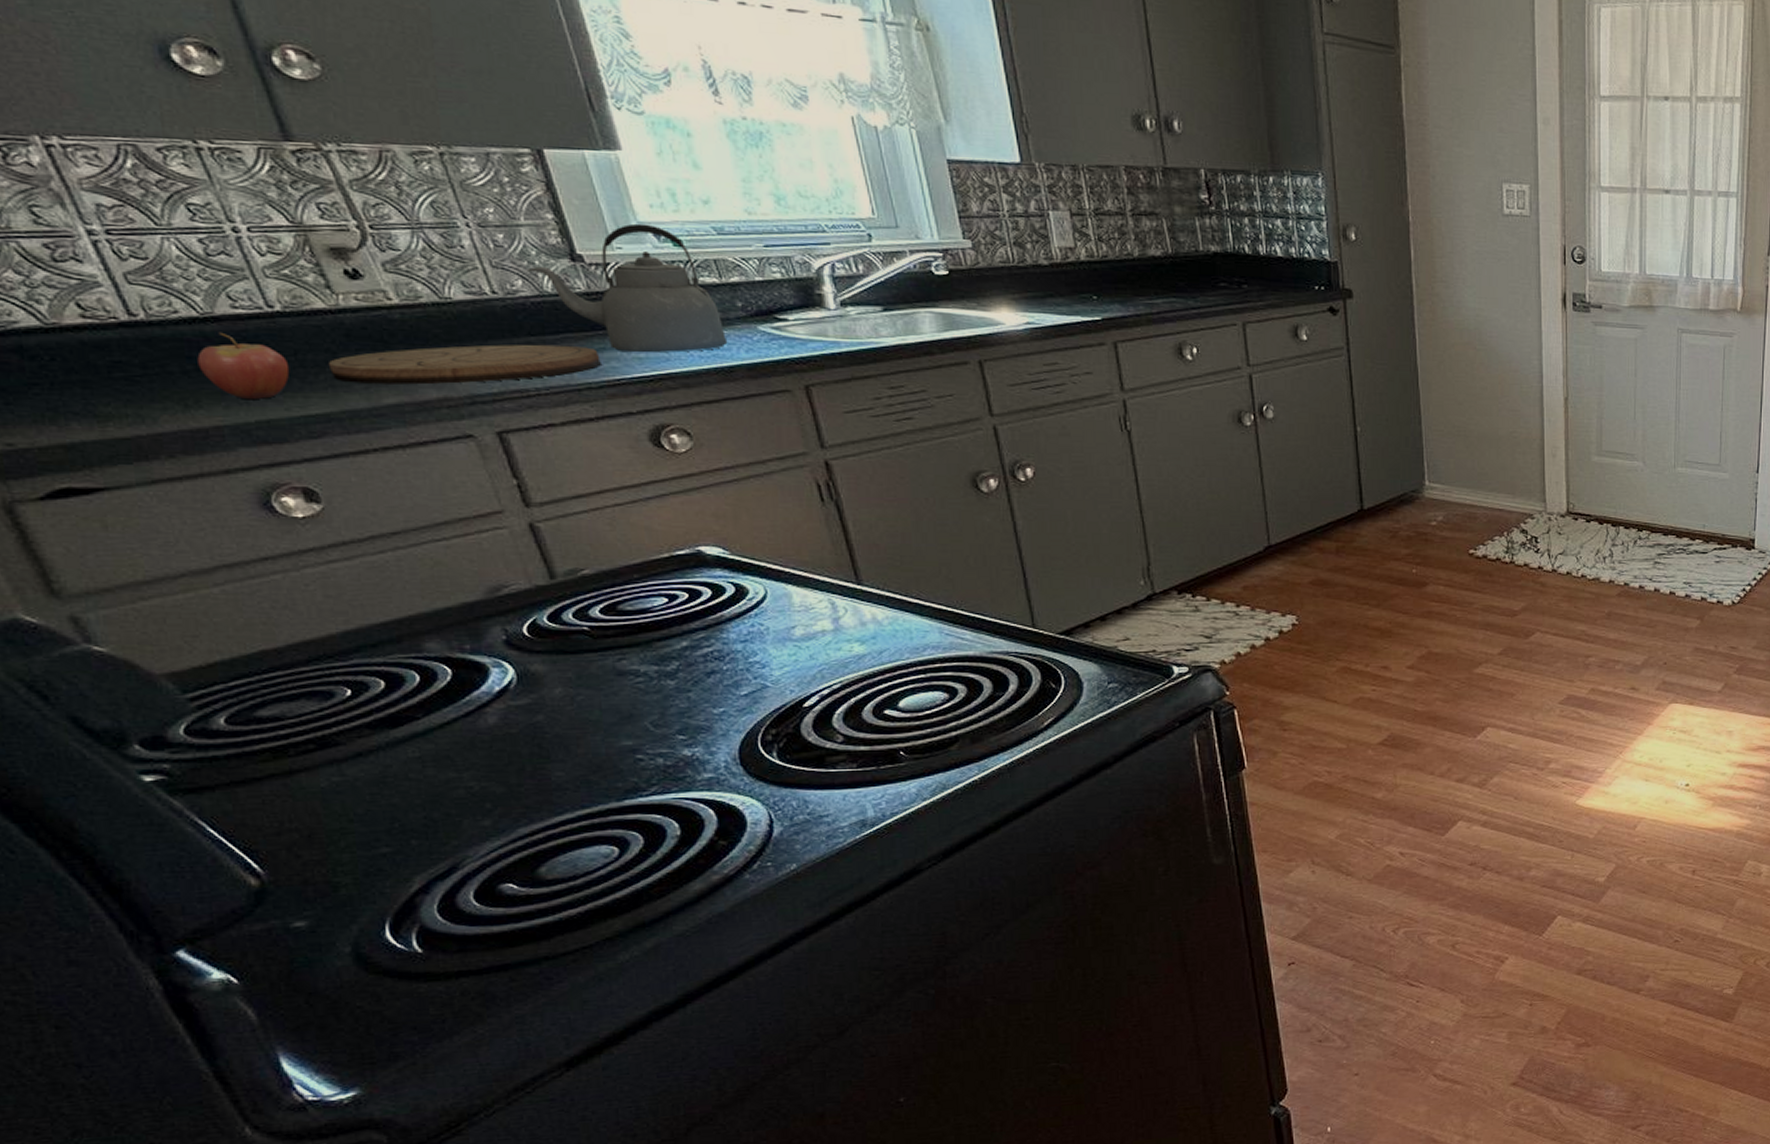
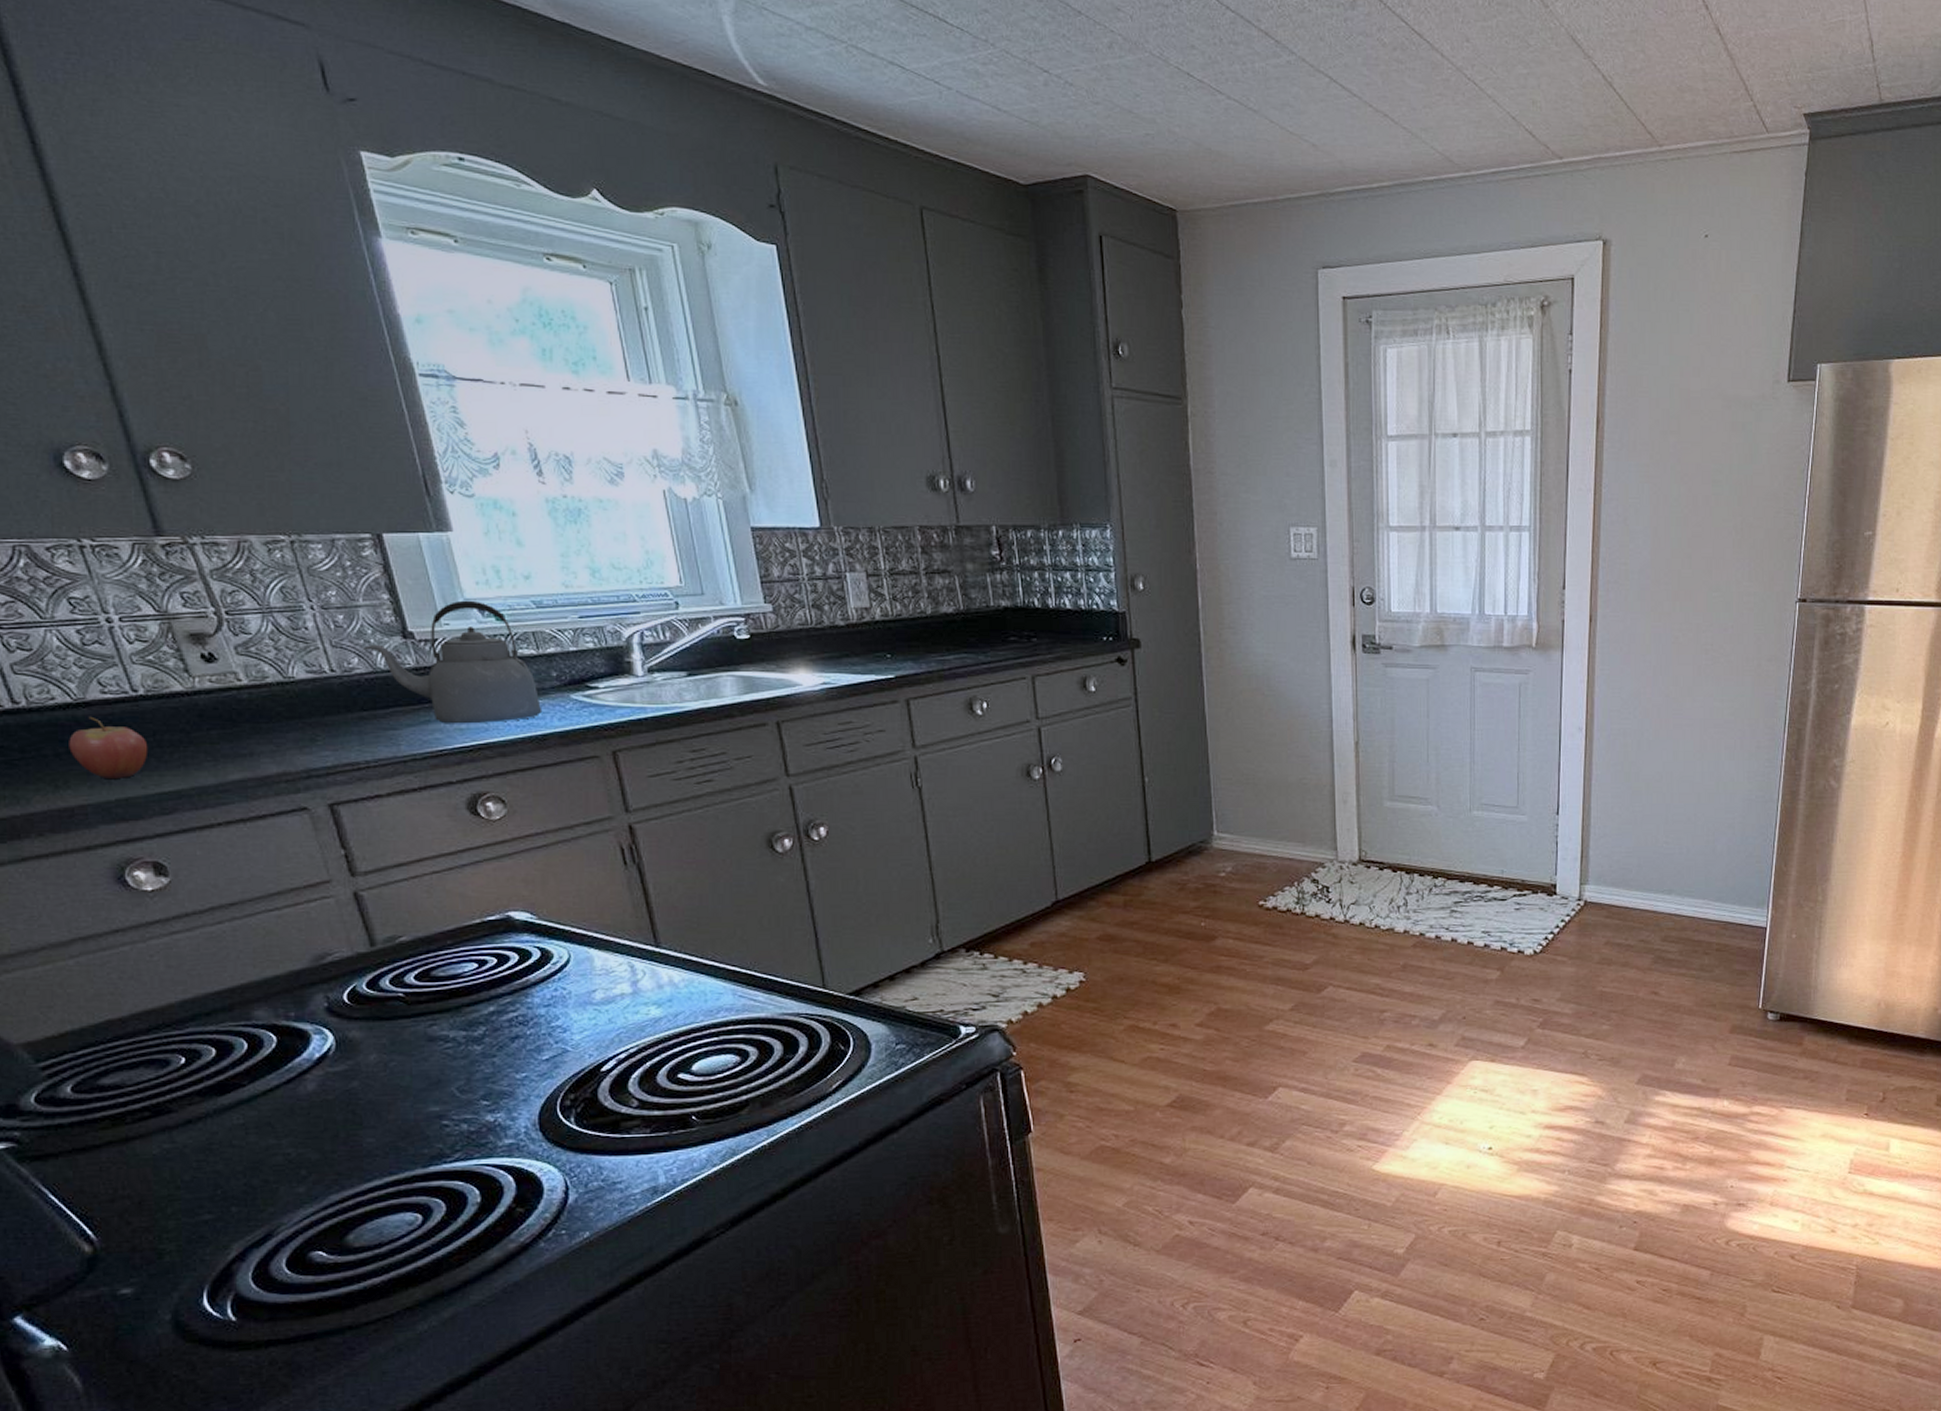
cutting board: present [328,344,601,385] -> none [182,718,426,761]

